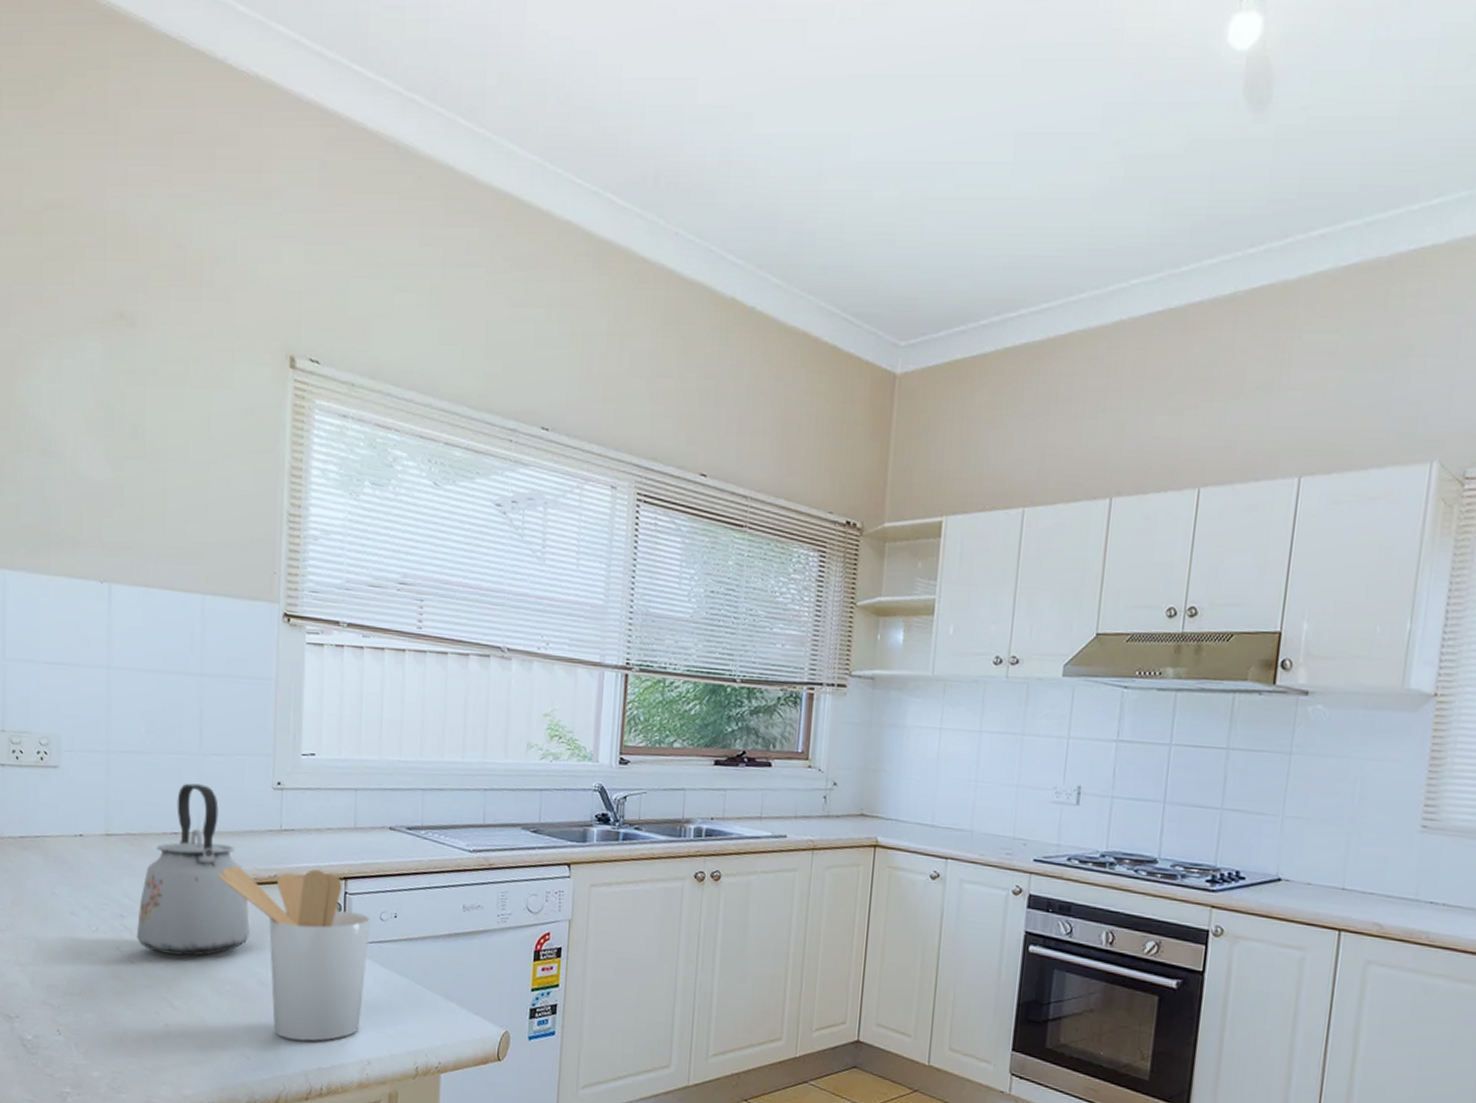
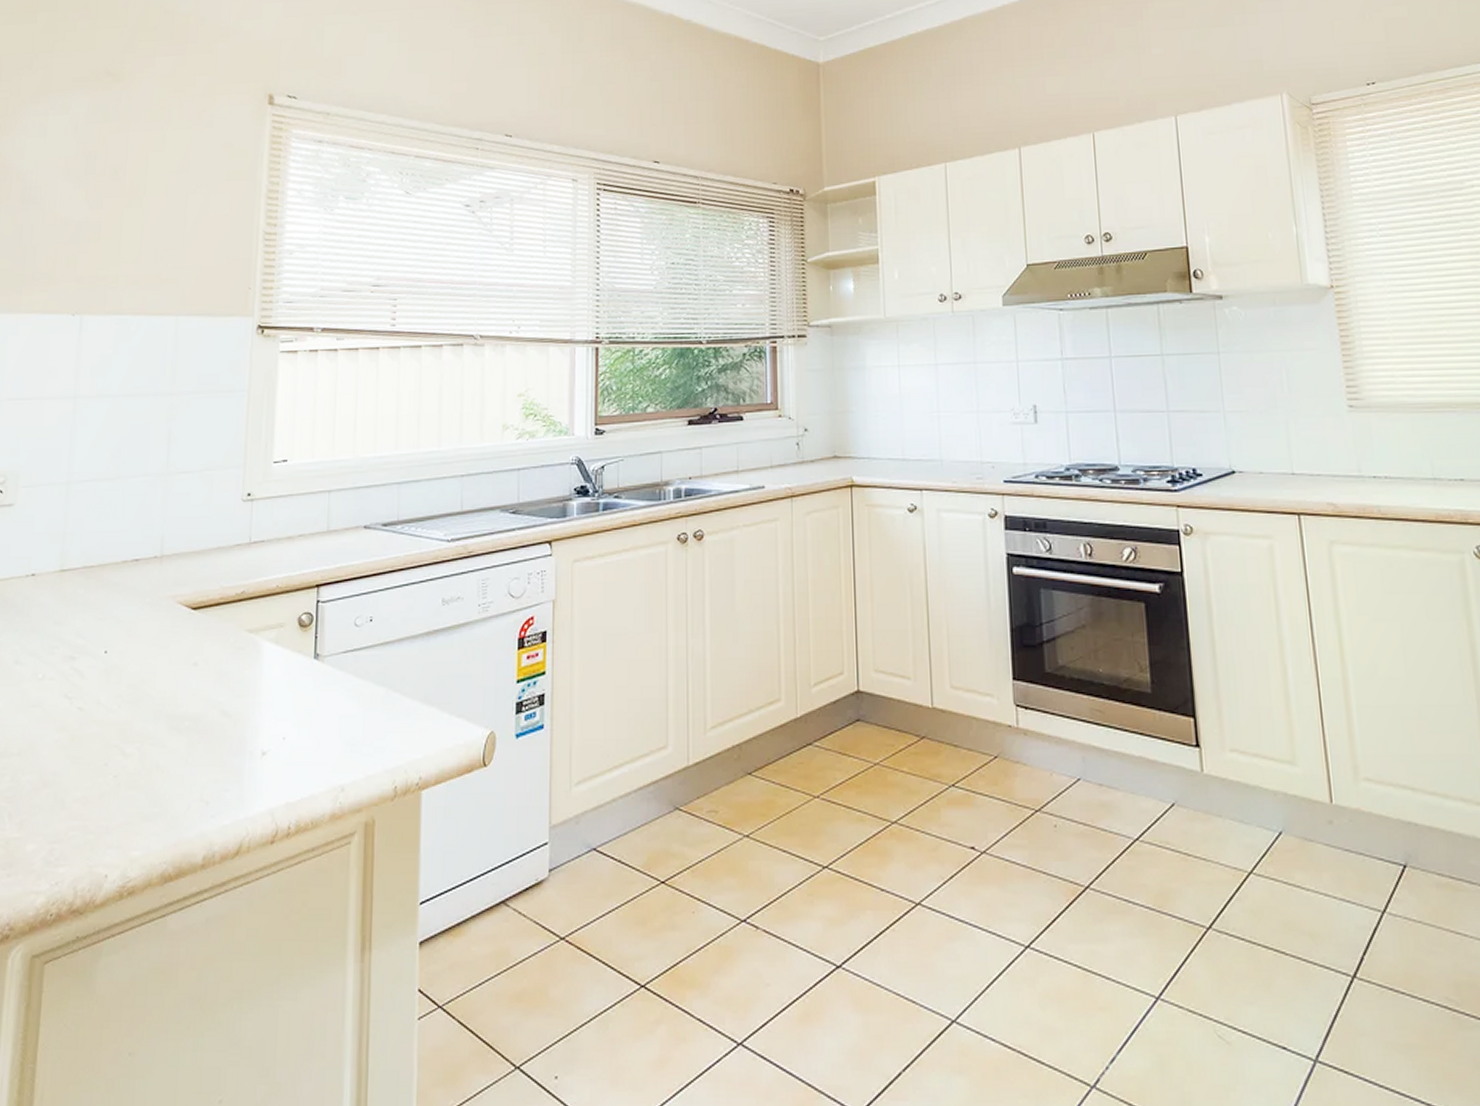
kettle: present [136,783,250,956] -> none [87,505,214,694]
utensil holder: present [217,865,370,1042] -> none [180,580,344,774]

